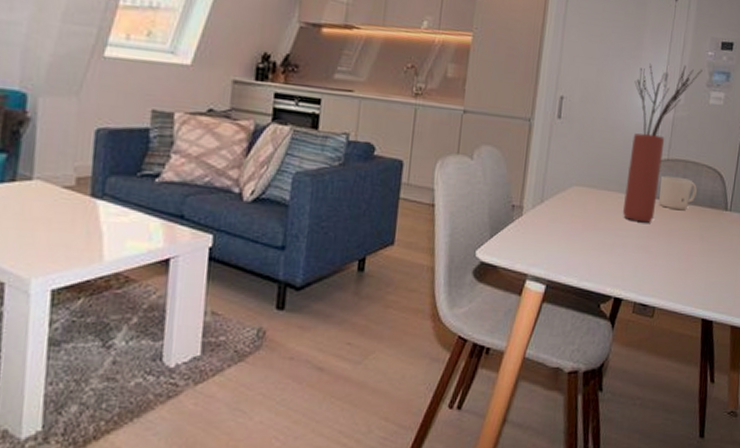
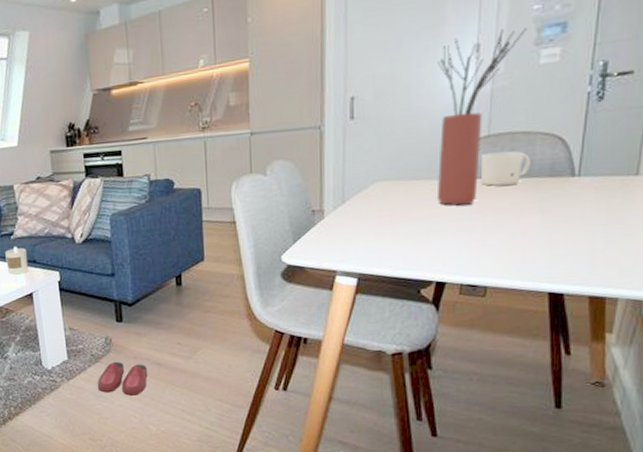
candle: none [139,192,175,232] -> present [5,246,29,275]
slippers: none [235,362,305,410] -> present [98,361,148,396]

